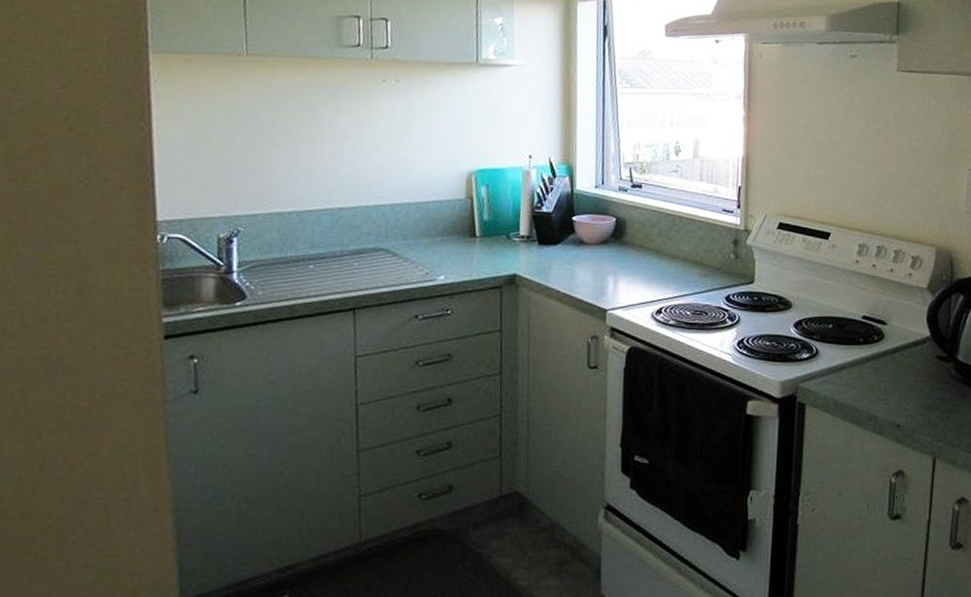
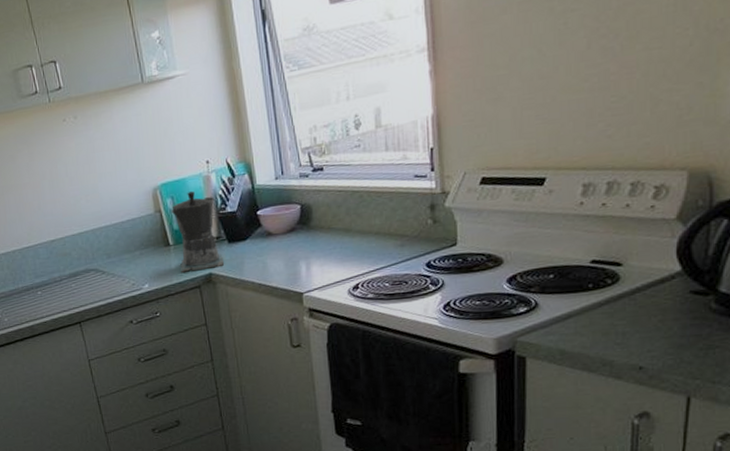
coffee maker: none [483,183,532,269] -> present [171,191,225,273]

